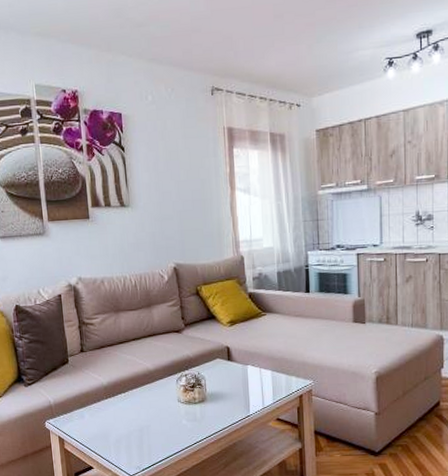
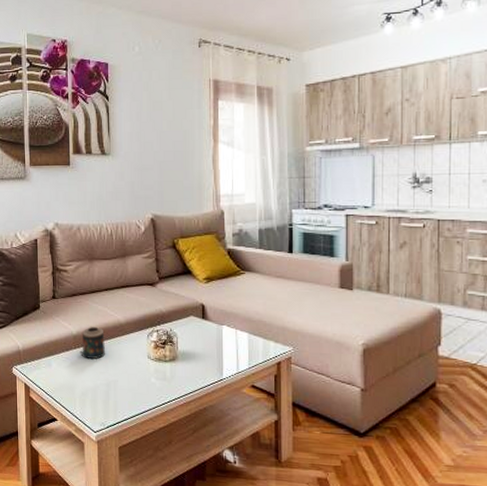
candle: none [111,376,136,407] -> present [80,327,105,359]

